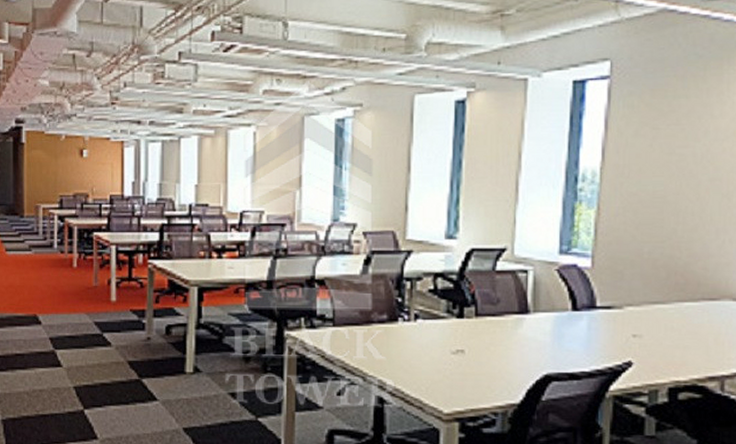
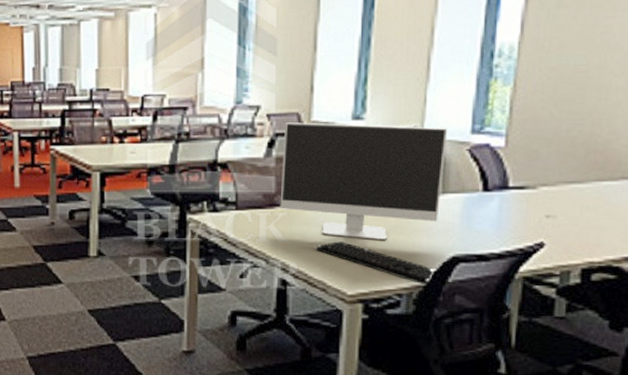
computer monitor: none [376,241,536,358] -> present [280,122,447,240]
keyboard: none [413,359,531,404] -> present [316,241,438,285]

